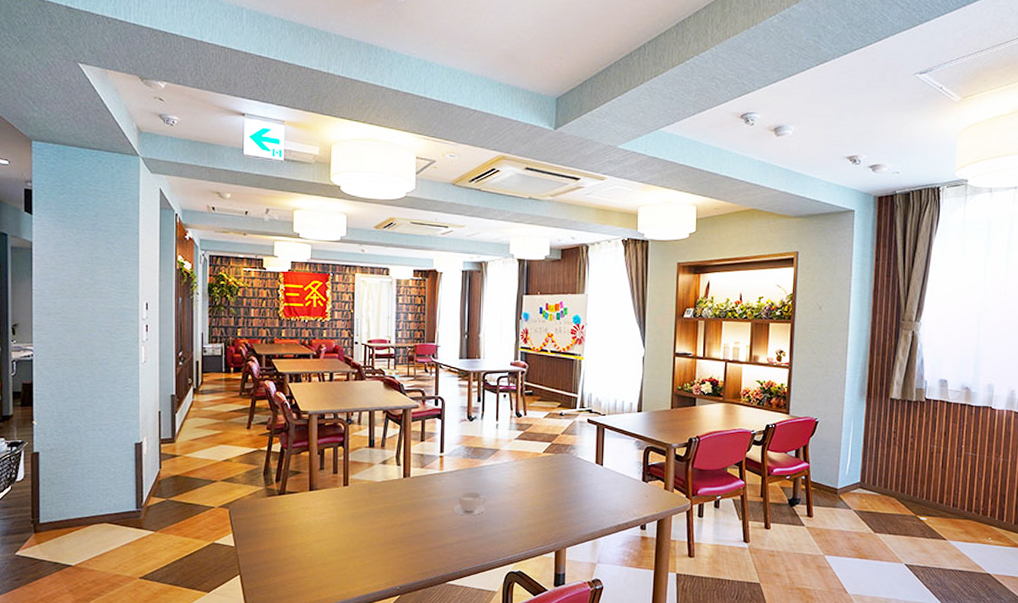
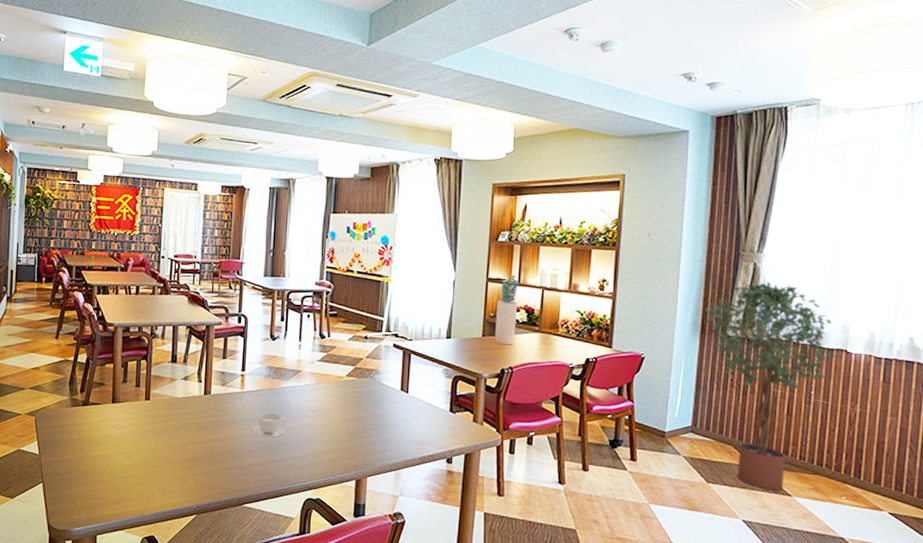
vase: none [683,348,704,416] -> present [495,274,519,346]
potted tree: none [869,347,986,536] -> present [703,281,840,491]

